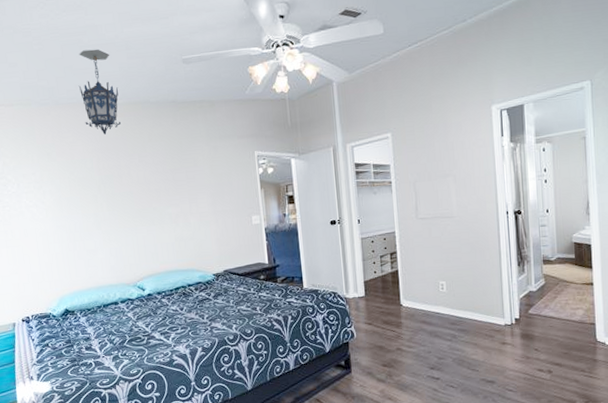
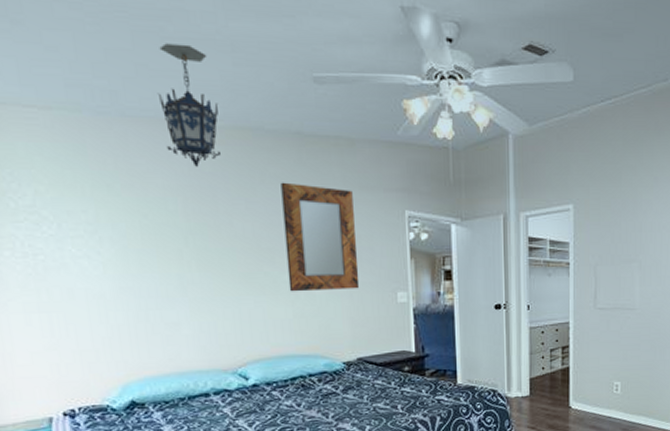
home mirror: none [162,139,223,221] -> present [281,182,360,292]

